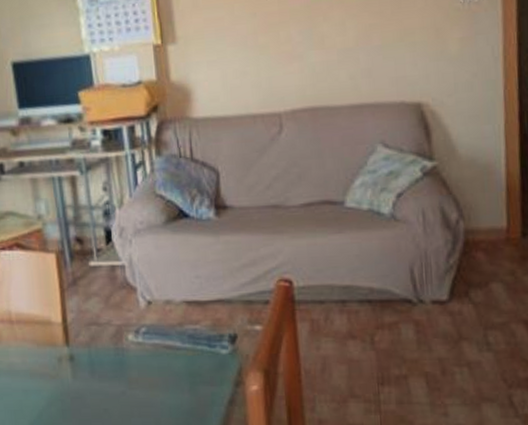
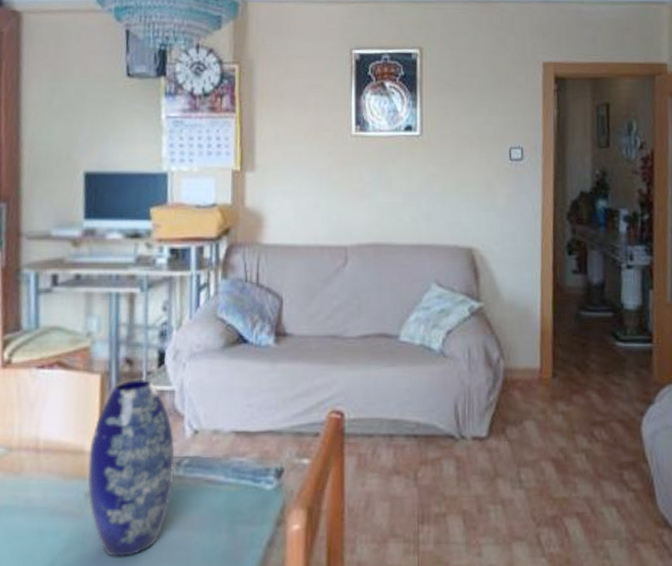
vase: none [55,255,135,412] -> present [87,378,175,557]

